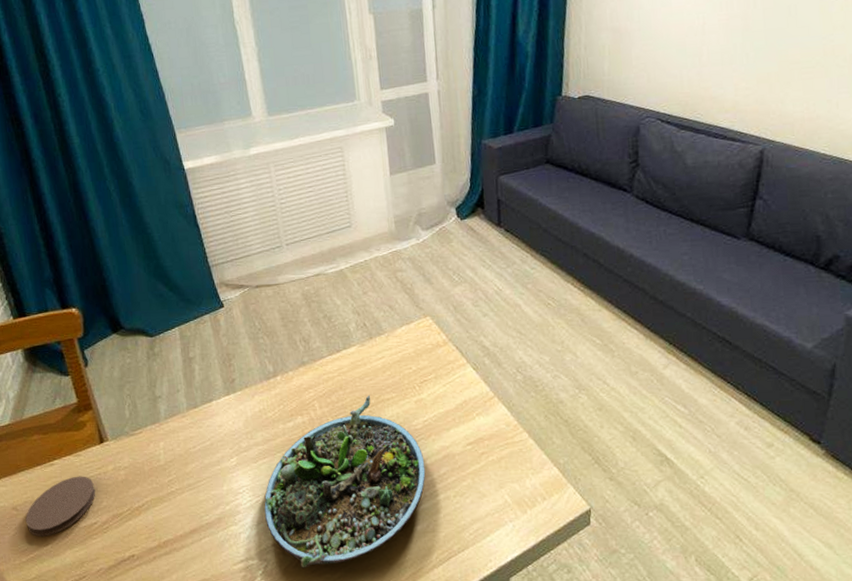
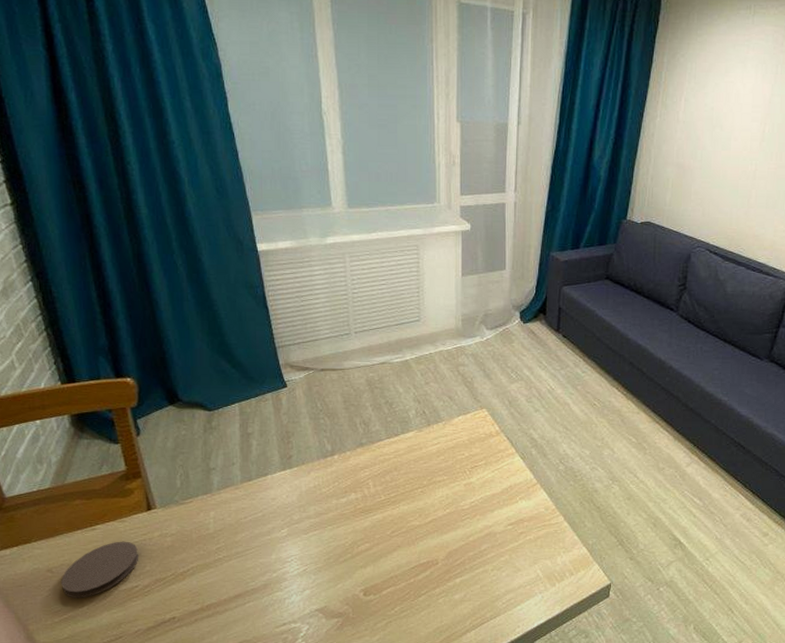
succulent planter: present [264,395,426,568] -> none [311,476,468,631]

